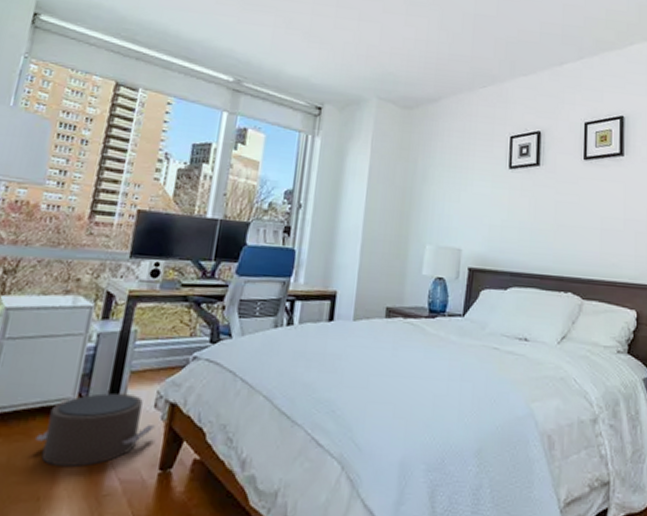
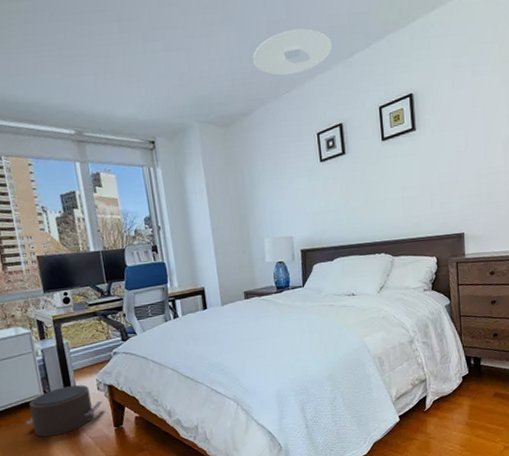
ceiling light: none [452,27,542,71] -> present [253,28,333,76]

